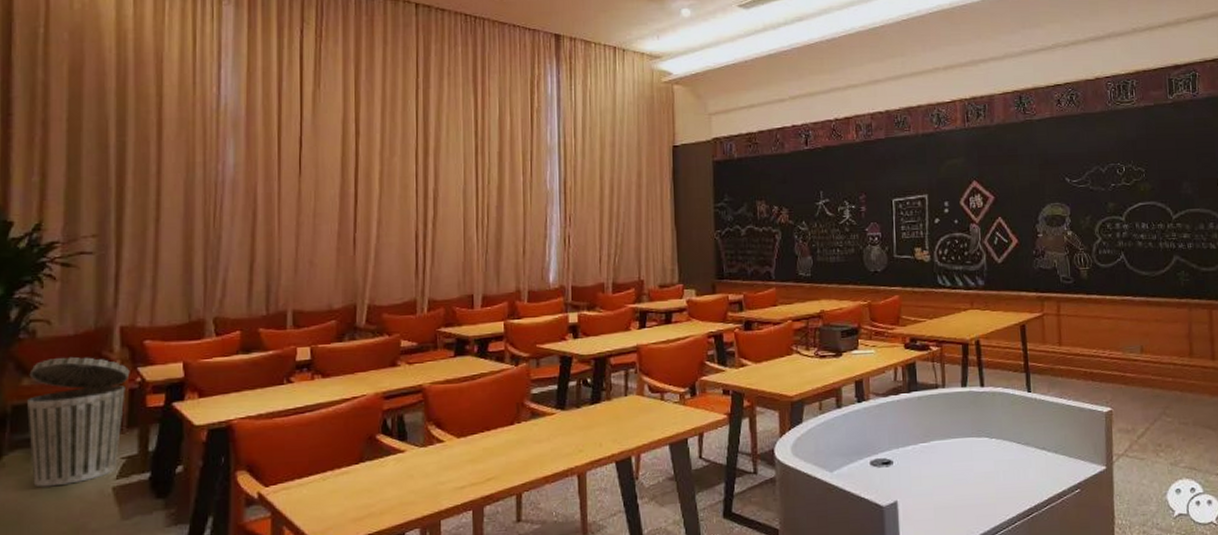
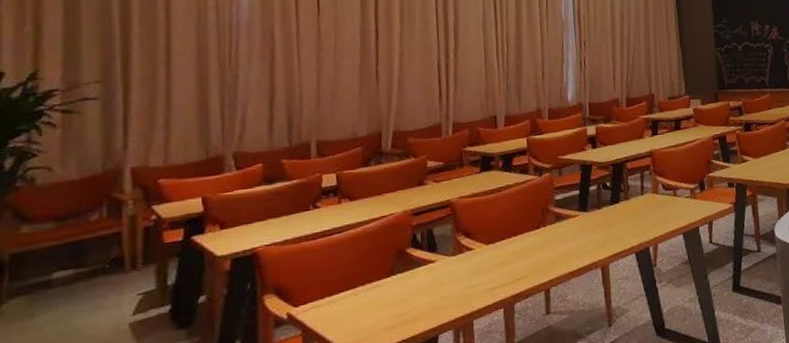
trash can: present [27,356,130,488] -> none [28,200,144,332]

